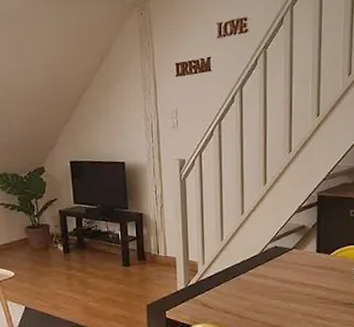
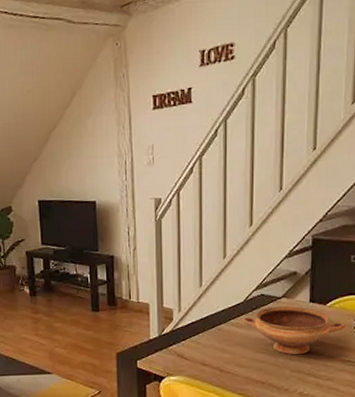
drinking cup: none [259,256,347,300] -> present [242,306,346,355]

